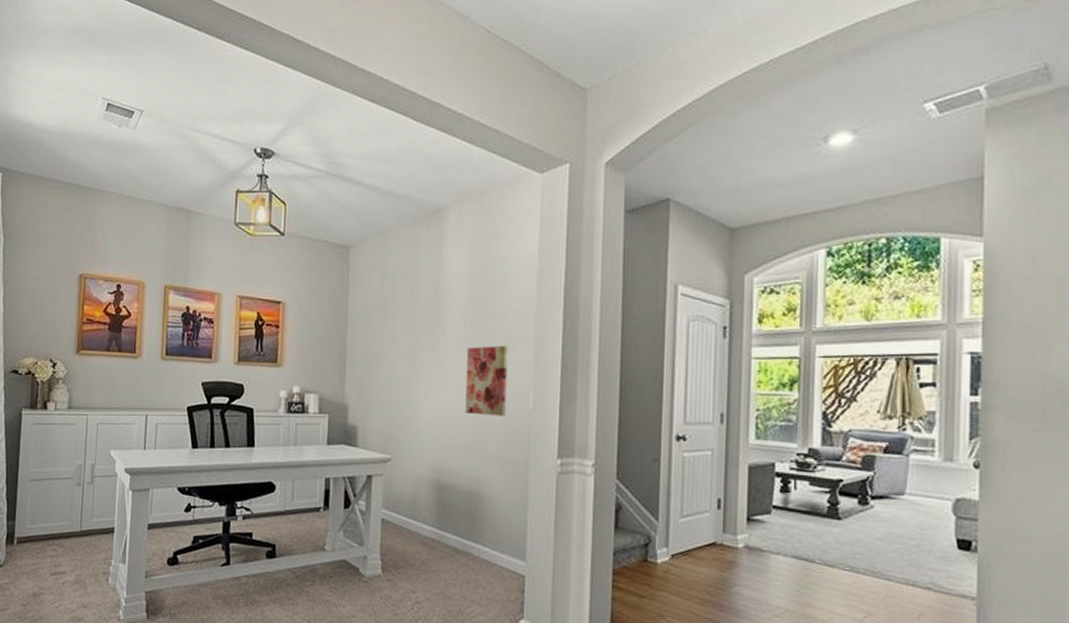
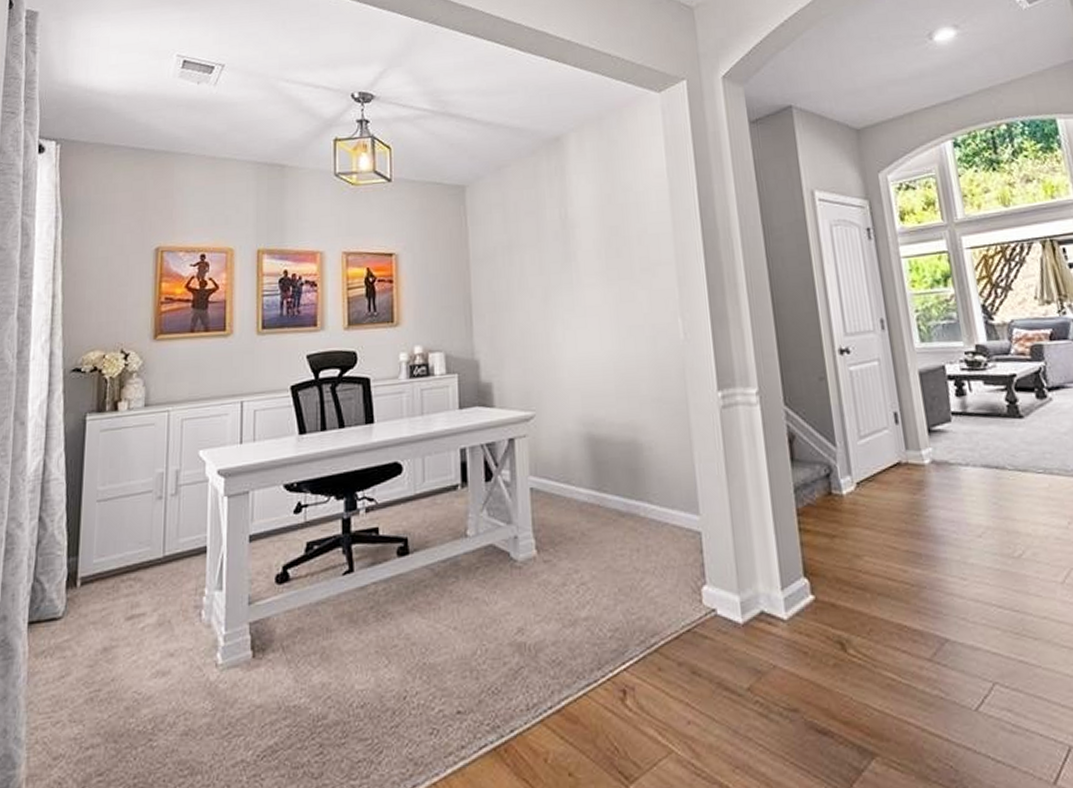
wall art: present [465,345,508,416] -> none [604,273,655,354]

